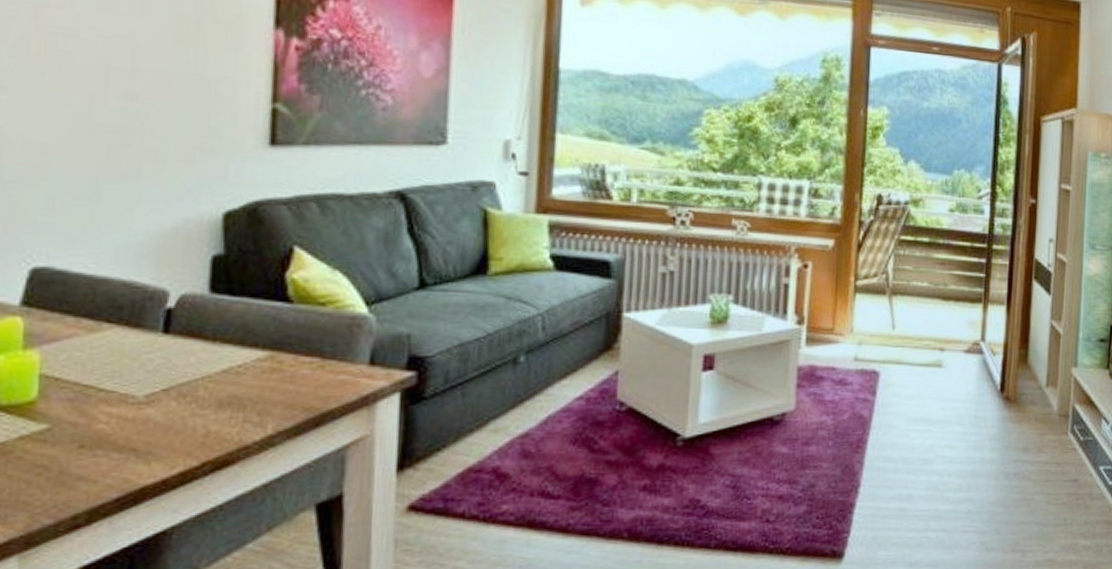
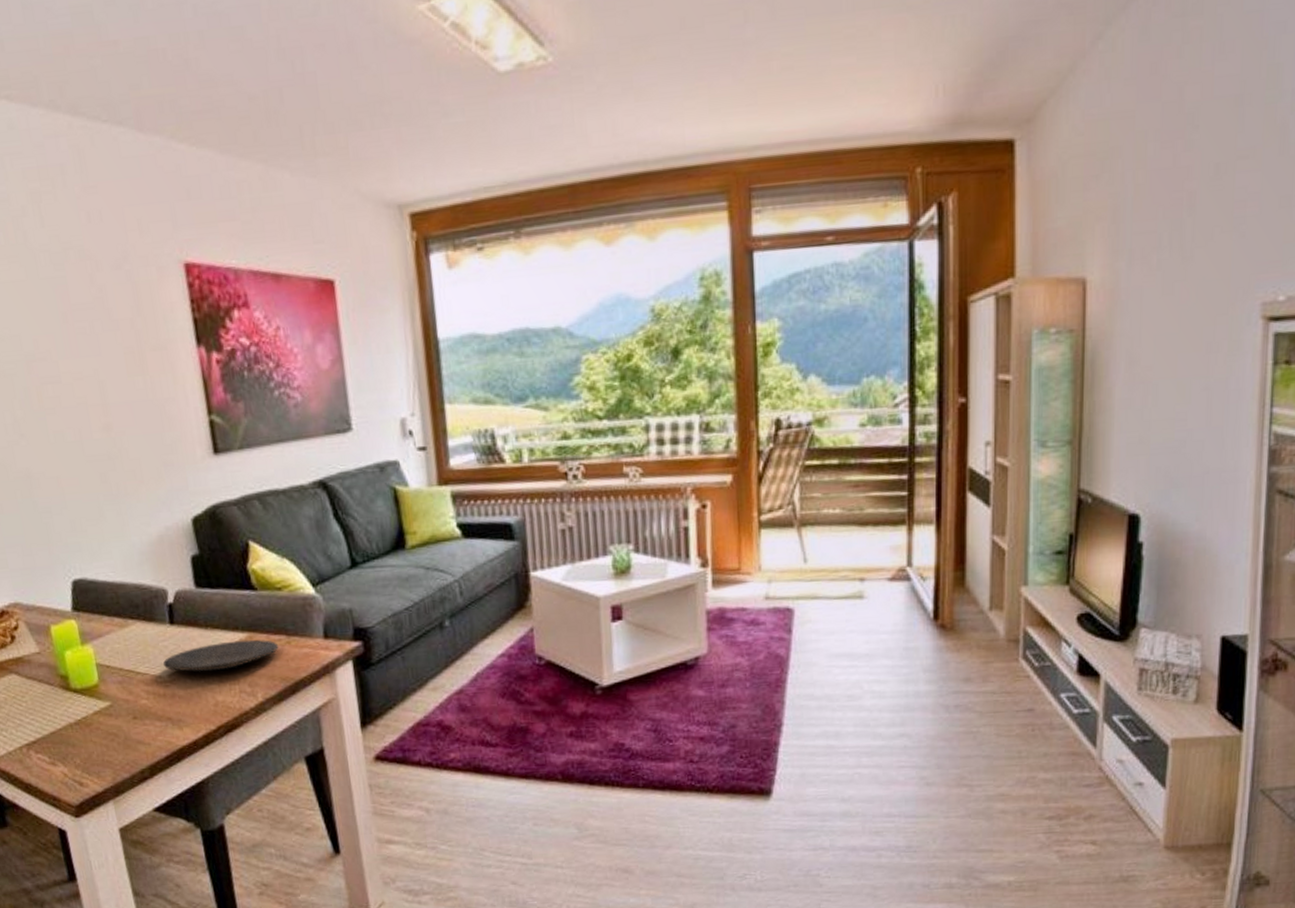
plate: none [140,359,308,394] -> present [162,639,279,672]

